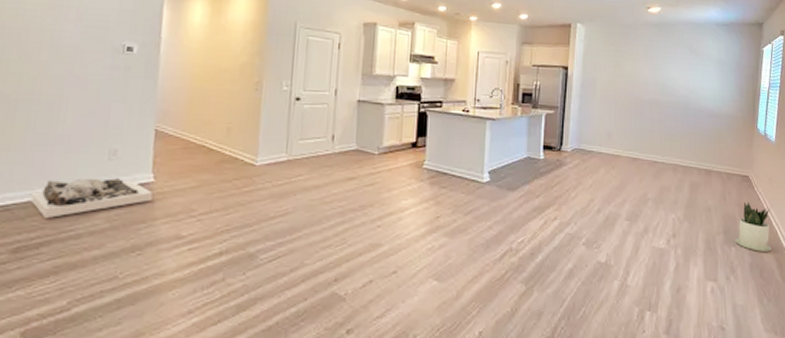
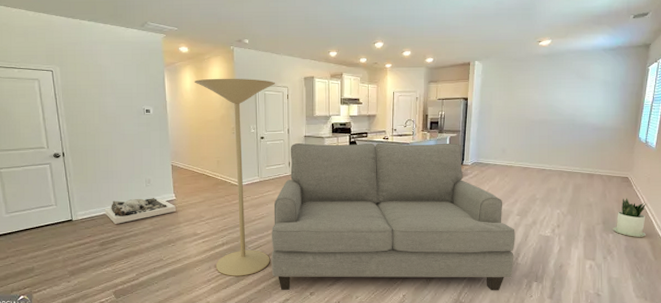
floor lamp: none [204,12,325,305] -> present [194,78,276,276]
sofa: none [291,110,624,326] -> present [271,142,515,291]

